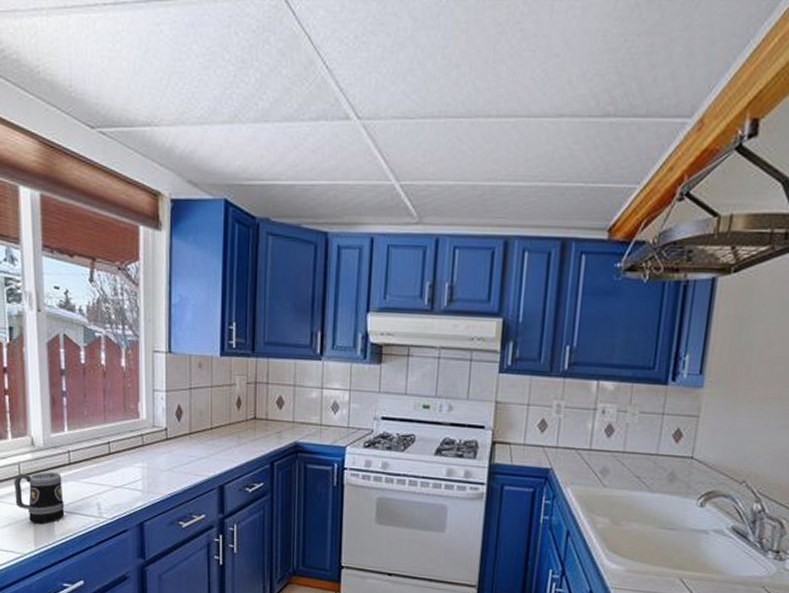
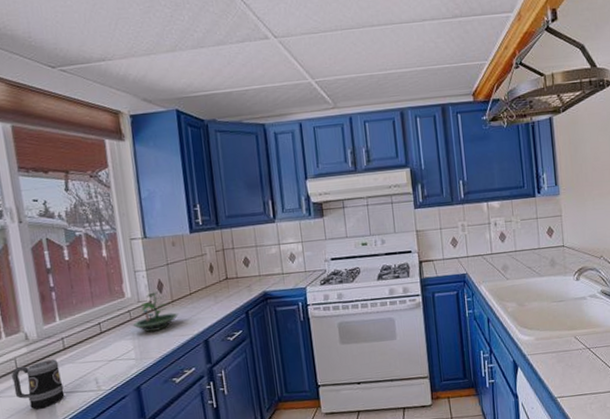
terrarium: none [142,418,195,465] -> present [131,291,178,333]

